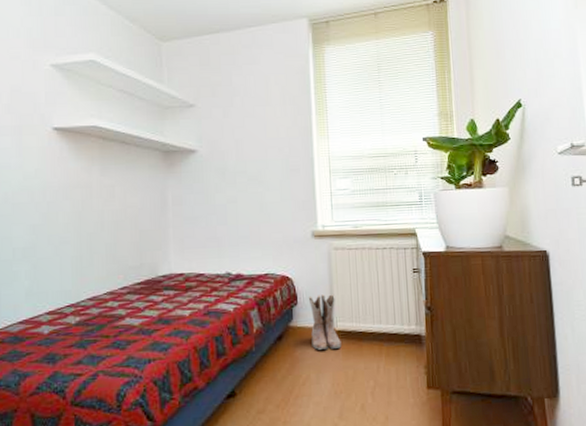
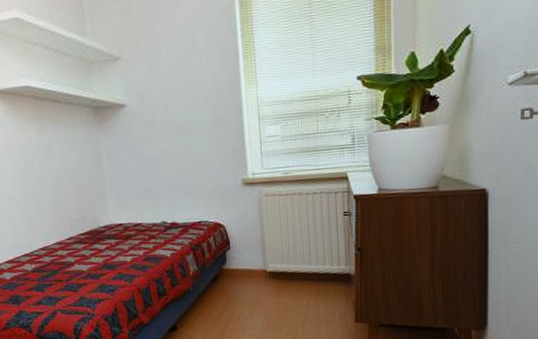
boots: present [308,294,341,351] -> none [240,238,273,290]

